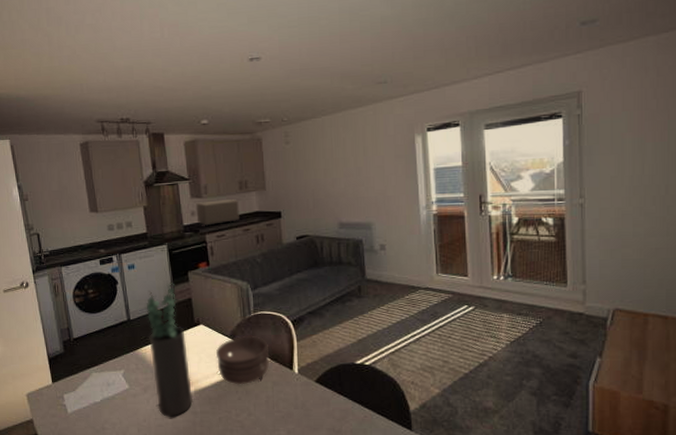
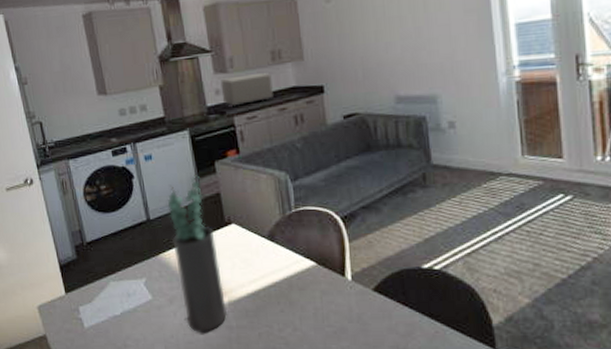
bowl: present [215,335,270,385] -> none [251,235,317,295]

